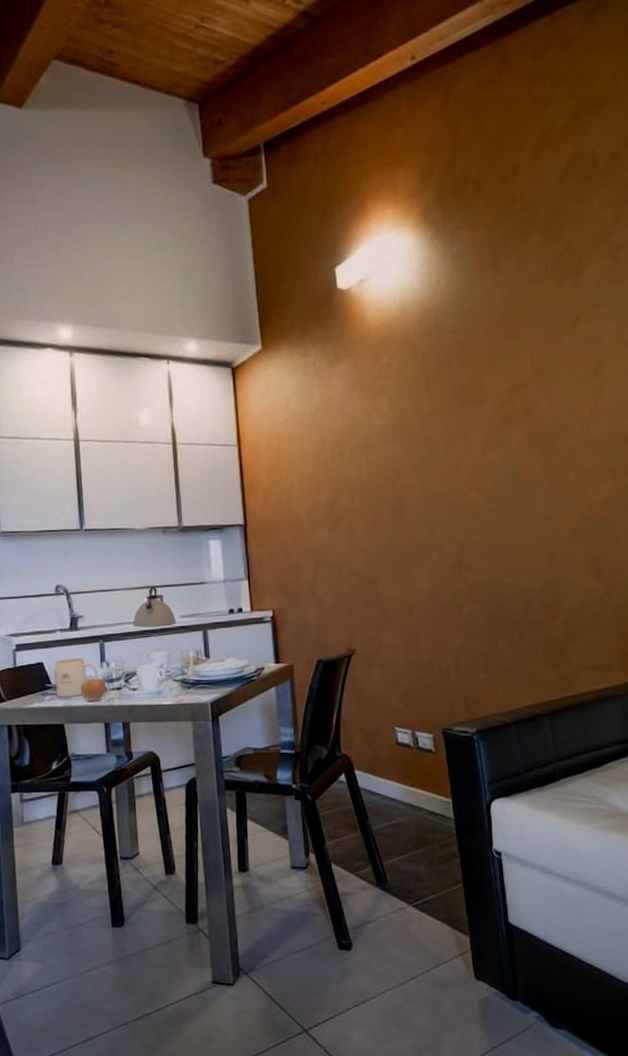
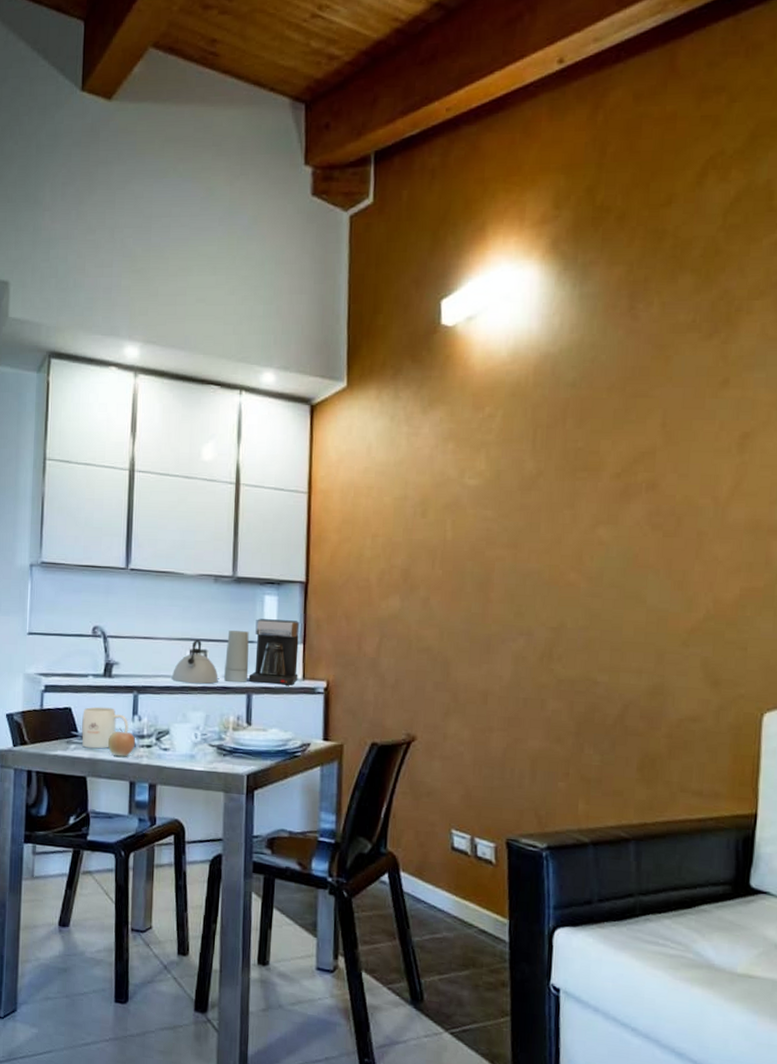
canister: none [180,574,203,622] -> present [224,630,249,684]
coffee maker: none [202,560,247,620] -> present [248,619,300,686]

